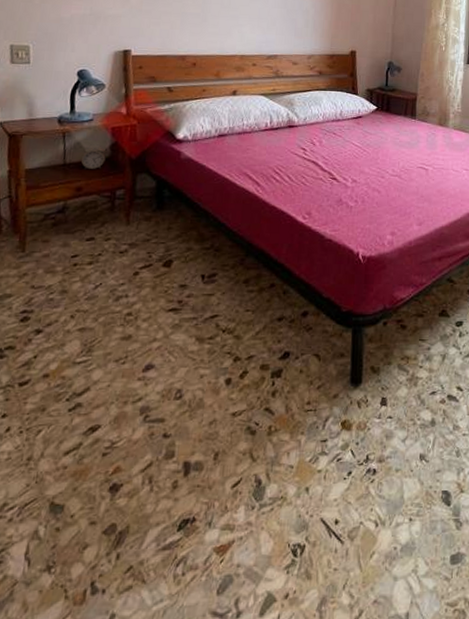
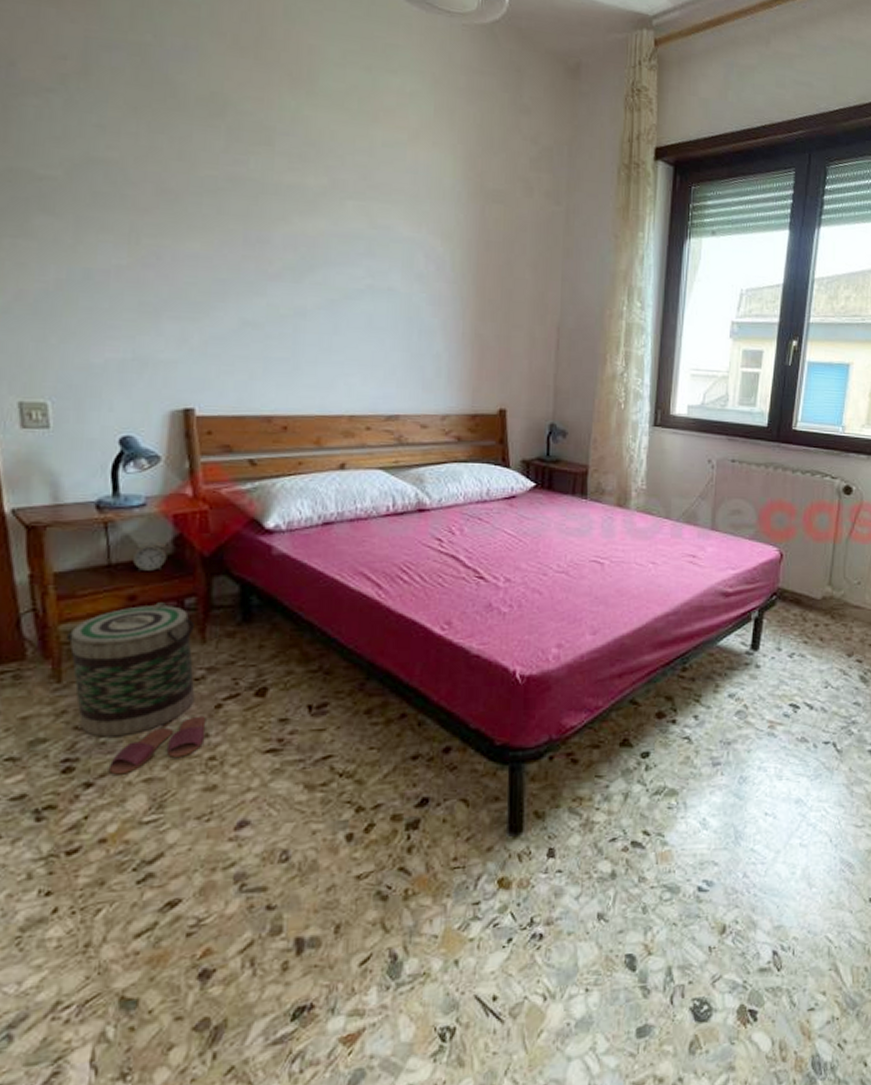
basket: none [30,193,122,295] -> present [65,602,195,737]
slippers: none [54,281,127,324] -> present [110,716,206,775]

